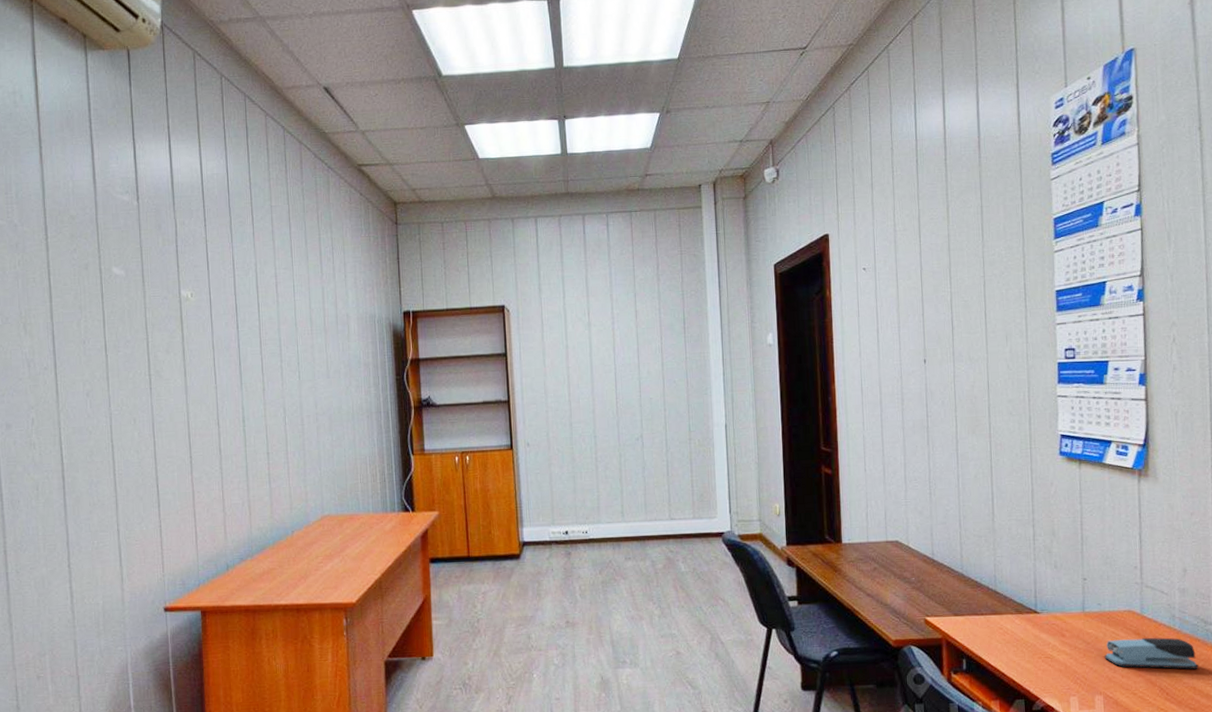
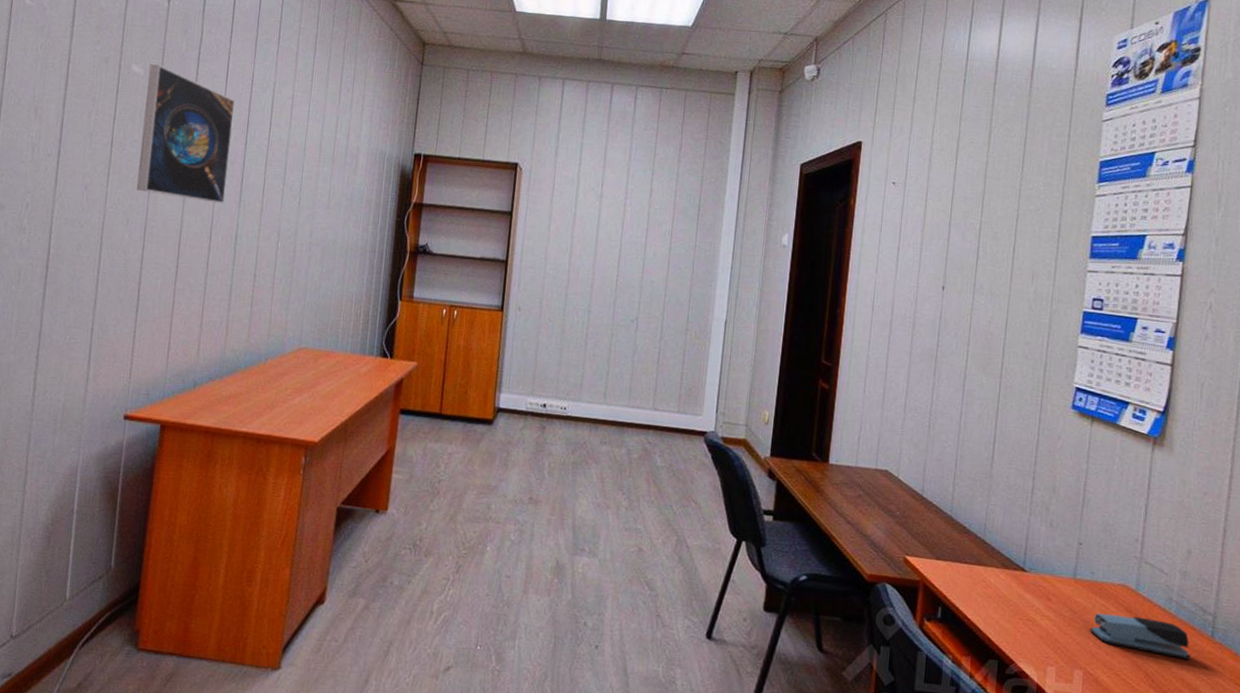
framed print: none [130,264,227,391] -> present [136,64,236,204]

